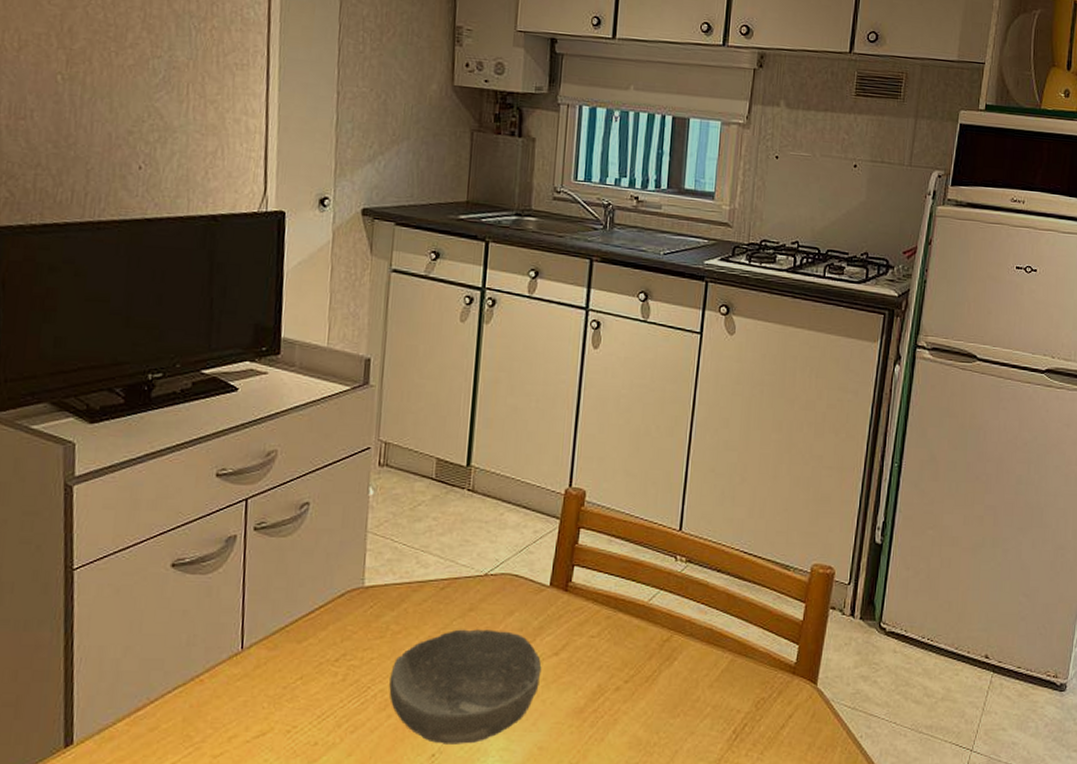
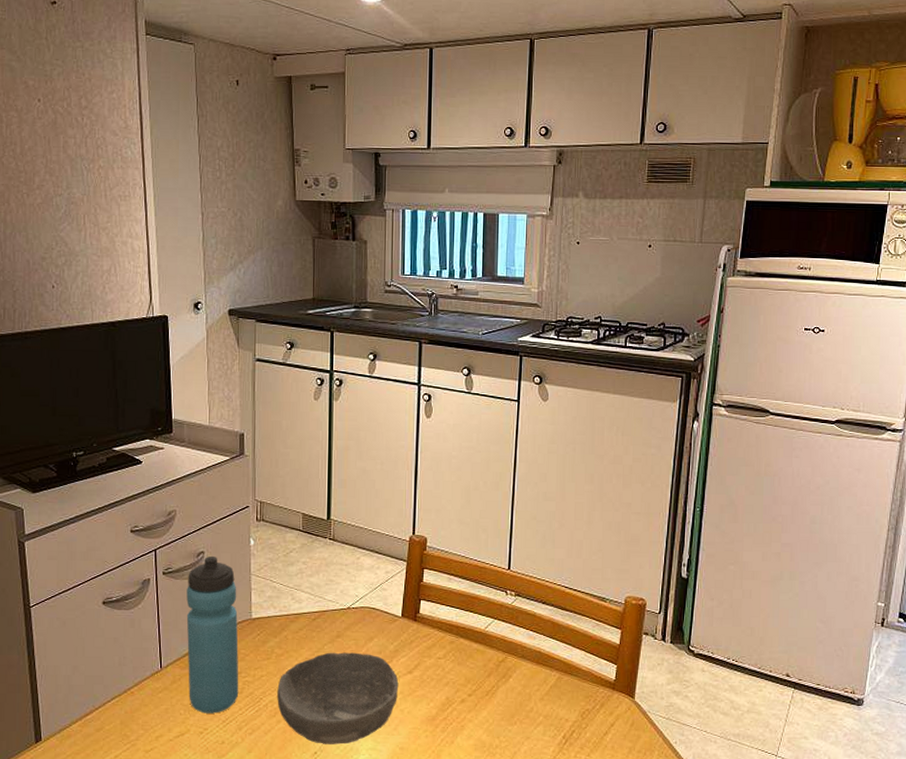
water bottle: none [275,507,348,707] -> present [186,555,239,714]

